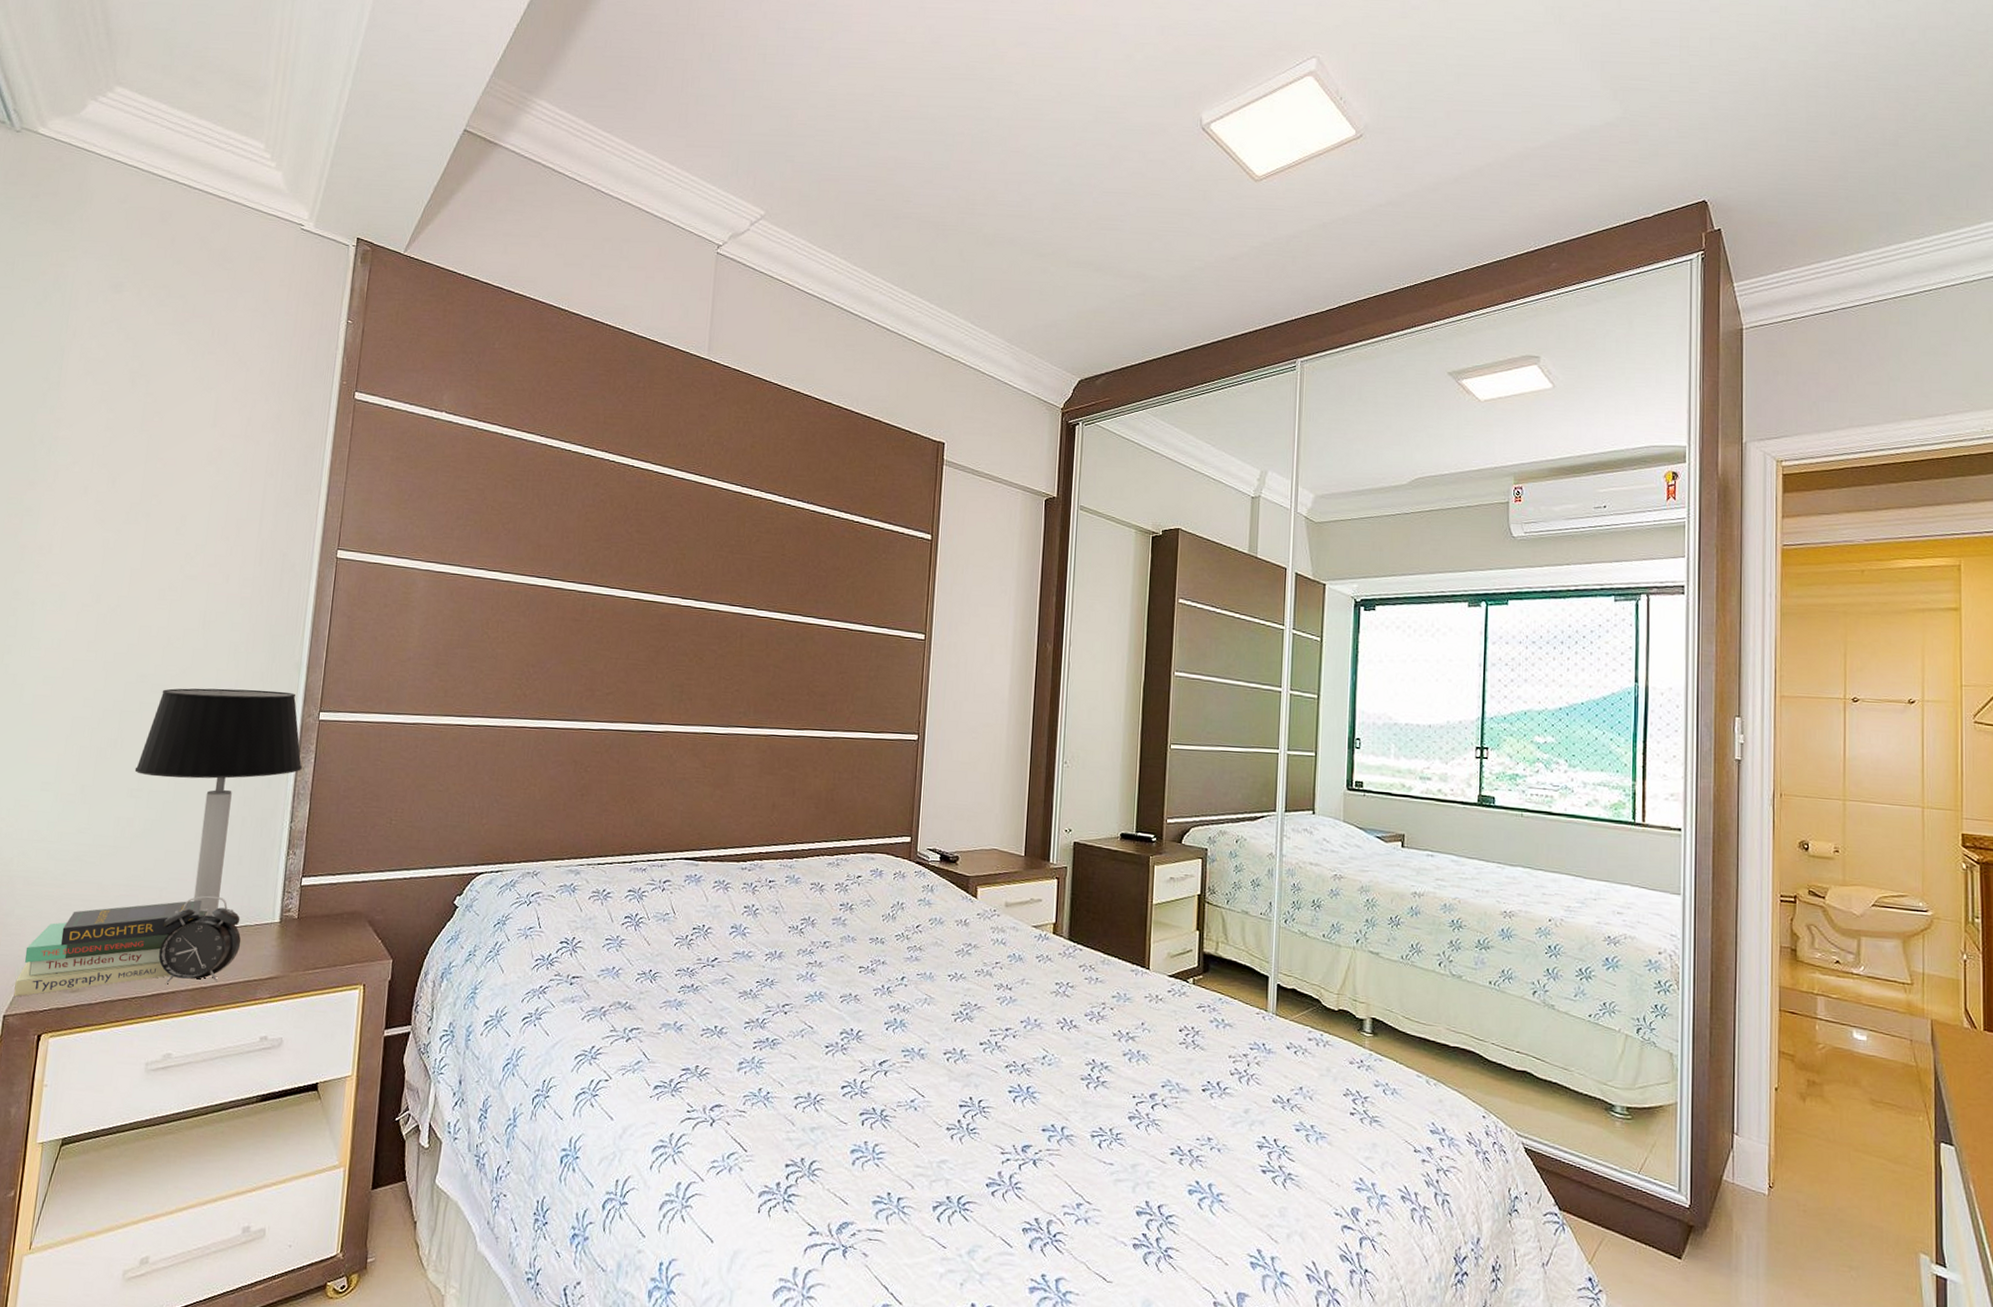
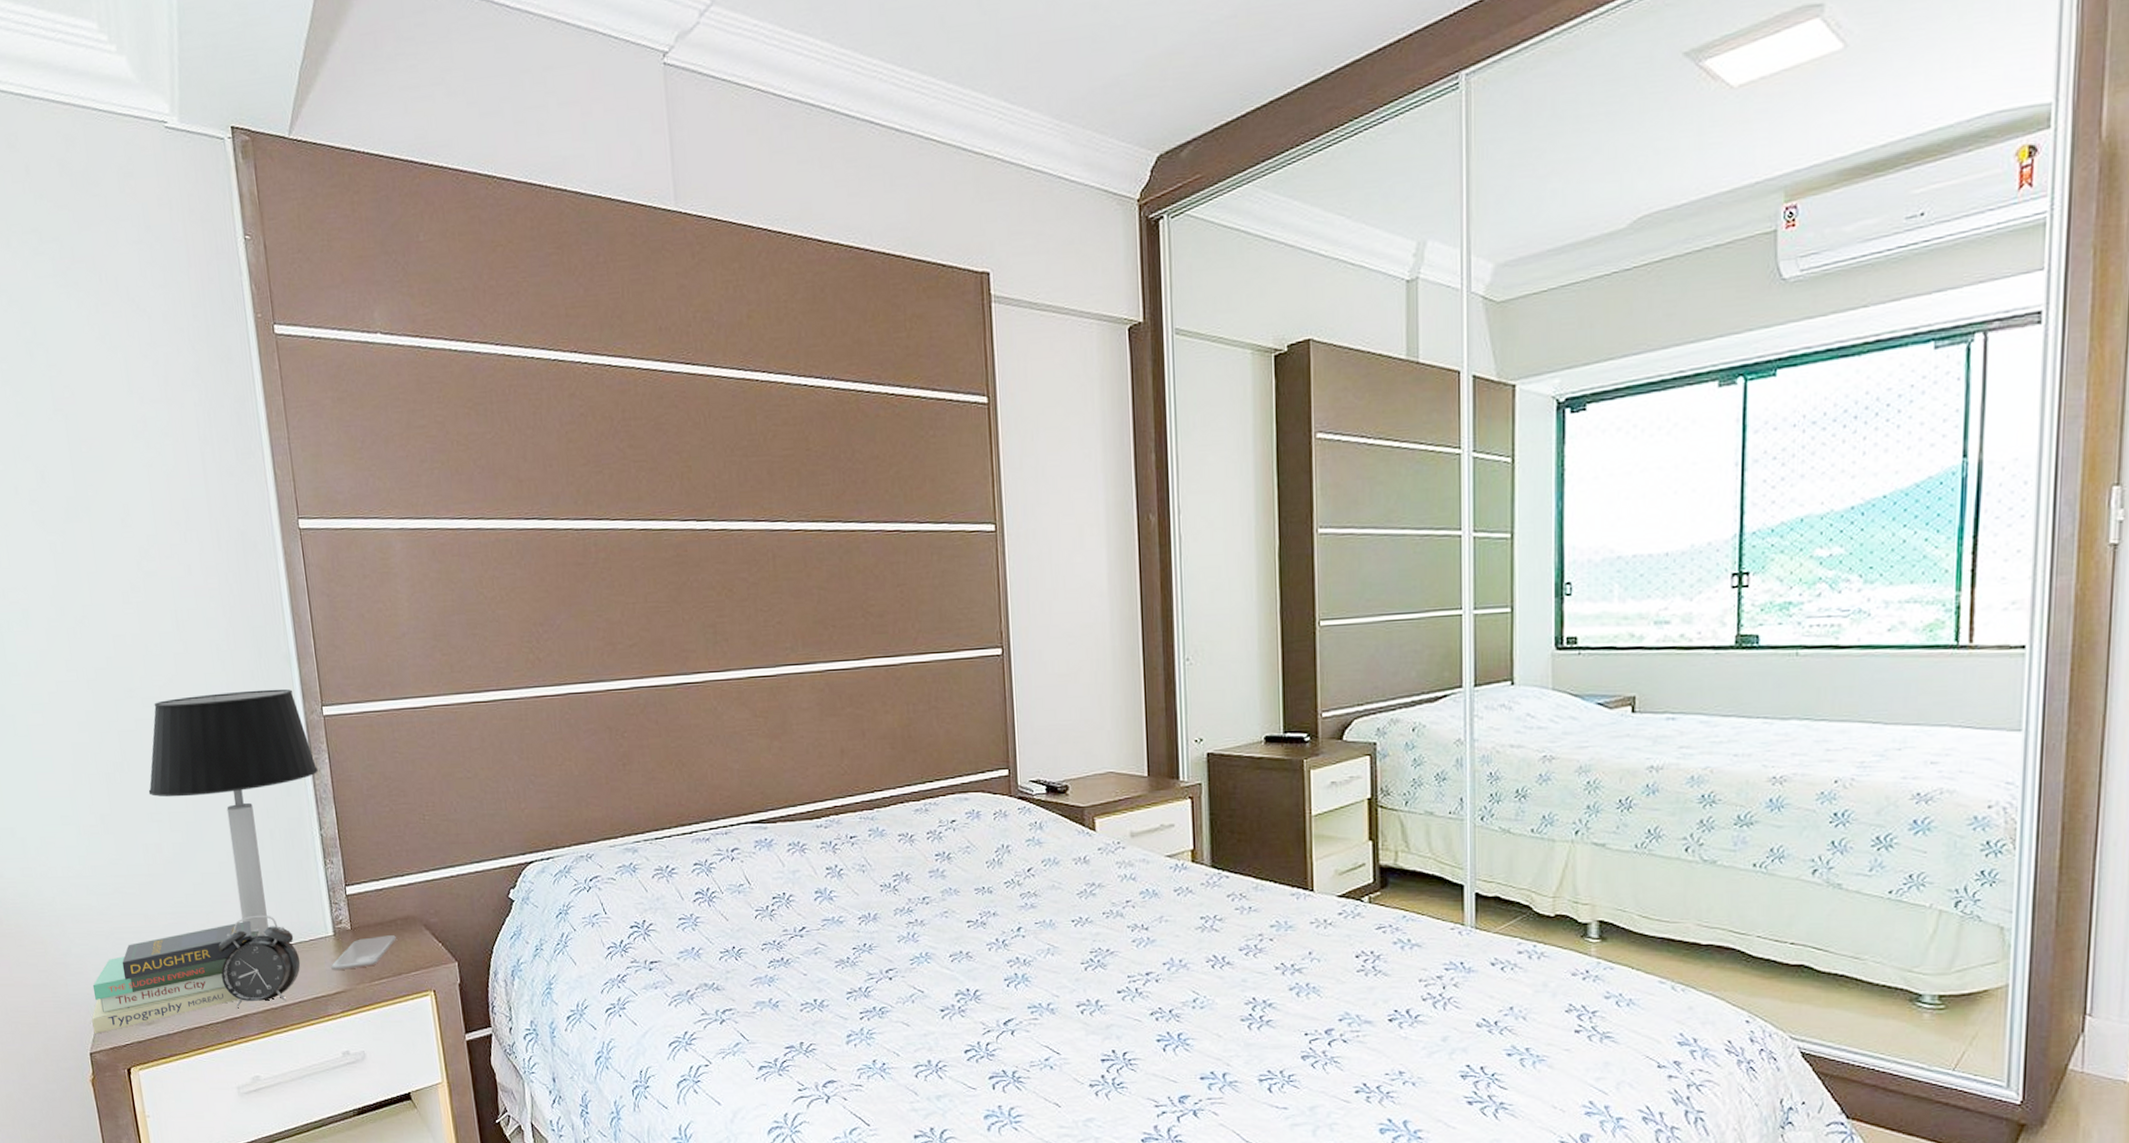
phone: none [268,927,340,957] -> present [330,935,397,971]

